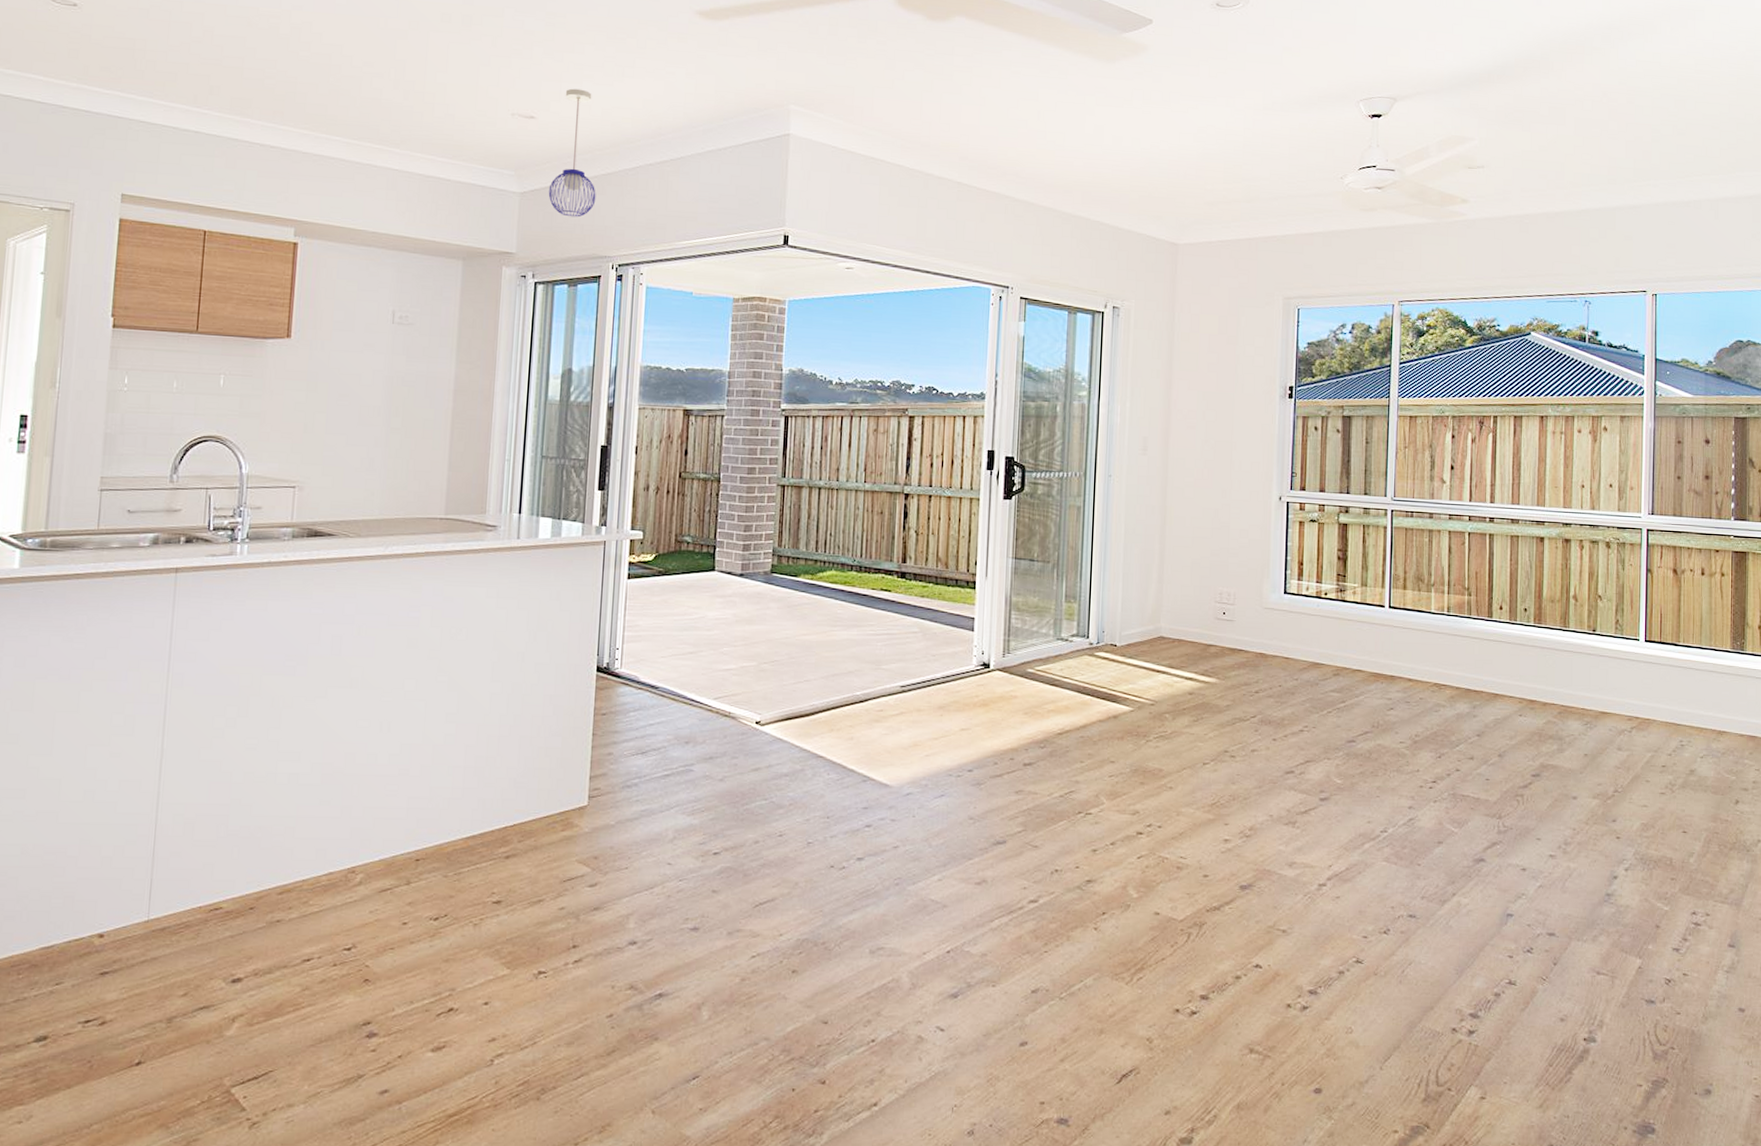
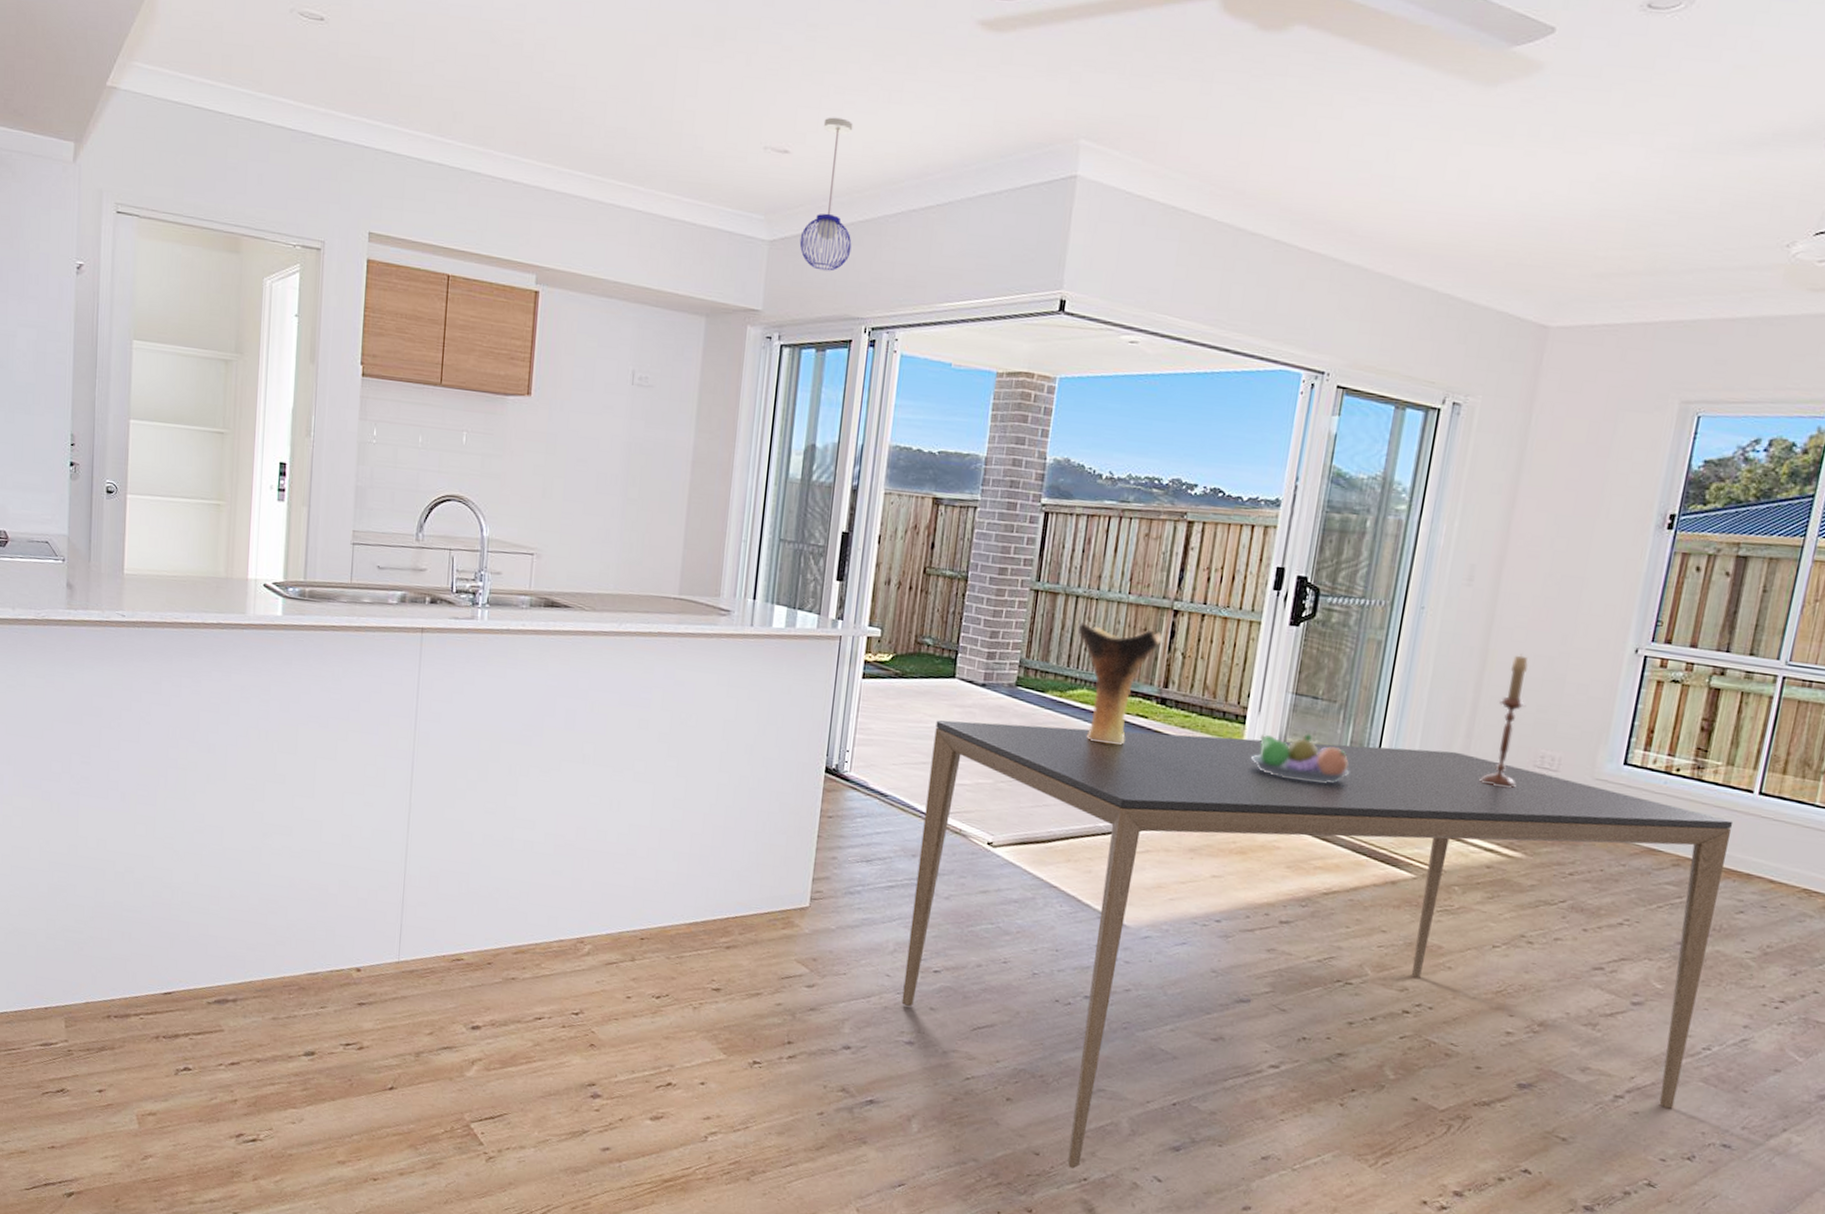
dining table: none [684,596,1374,1032] -> present [901,720,1734,1169]
vase: none [822,511,897,619] -> present [1077,622,1163,745]
fruit bowl: none [984,592,1068,635] -> present [1251,734,1350,784]
candlestick: none [1174,508,1204,622] -> present [1479,654,1528,788]

